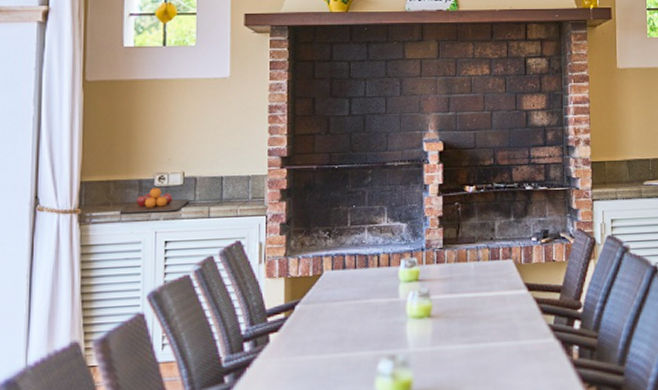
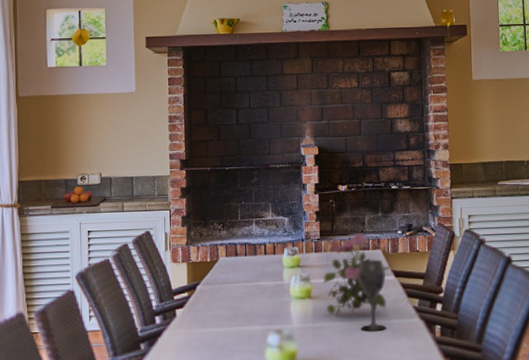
flower bouquet: none [446,240,522,338] -> present [323,233,390,317]
wine glass: none [485,270,517,355] -> present [357,259,386,332]

